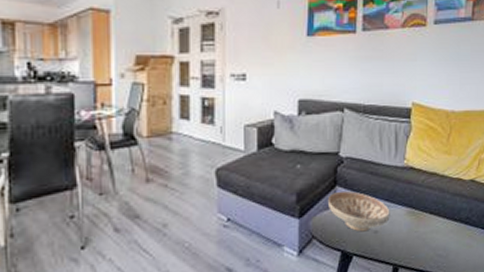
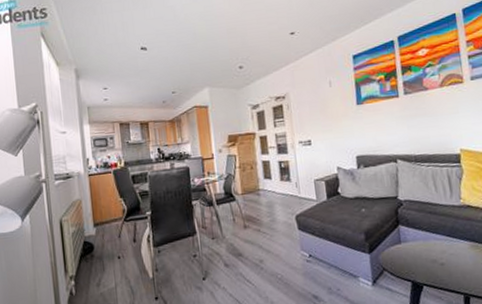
decorative bowl: present [327,191,390,232] -> none [392,229,454,265]

